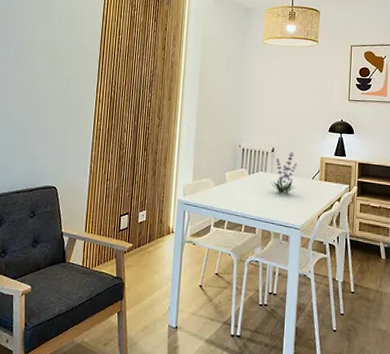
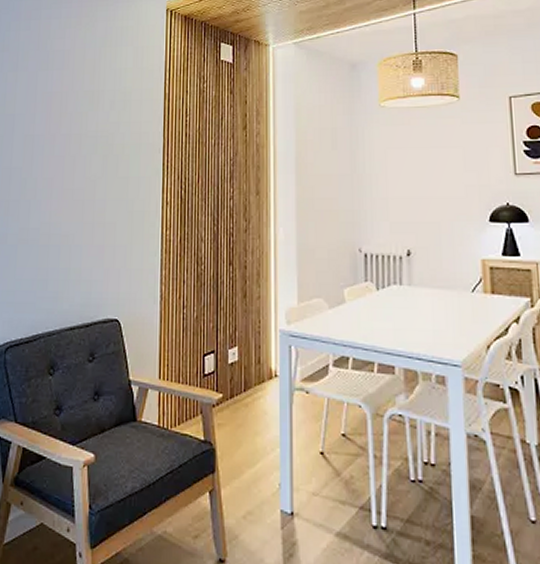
plant: present [271,152,297,195] -> none [410,254,450,316]

